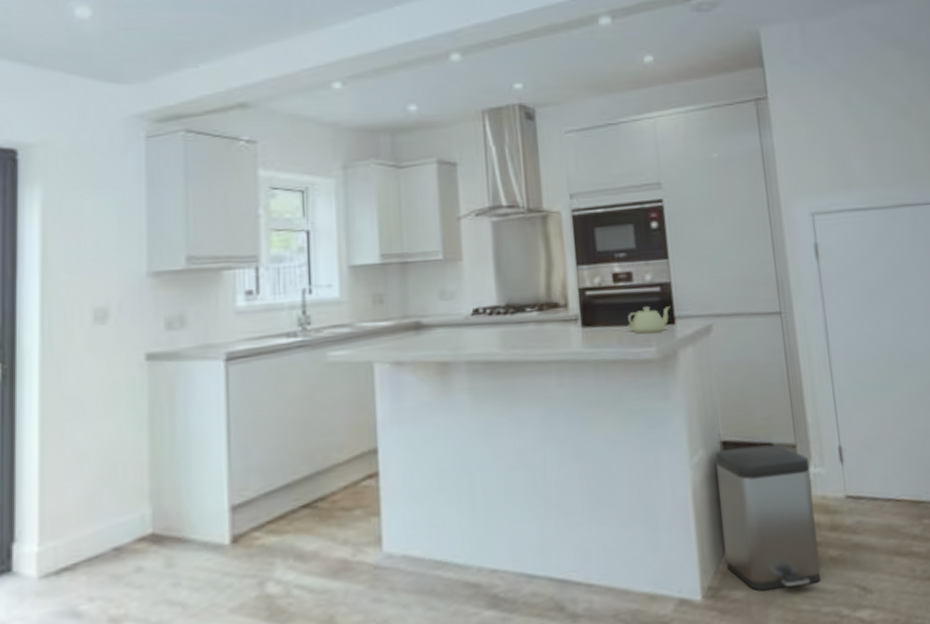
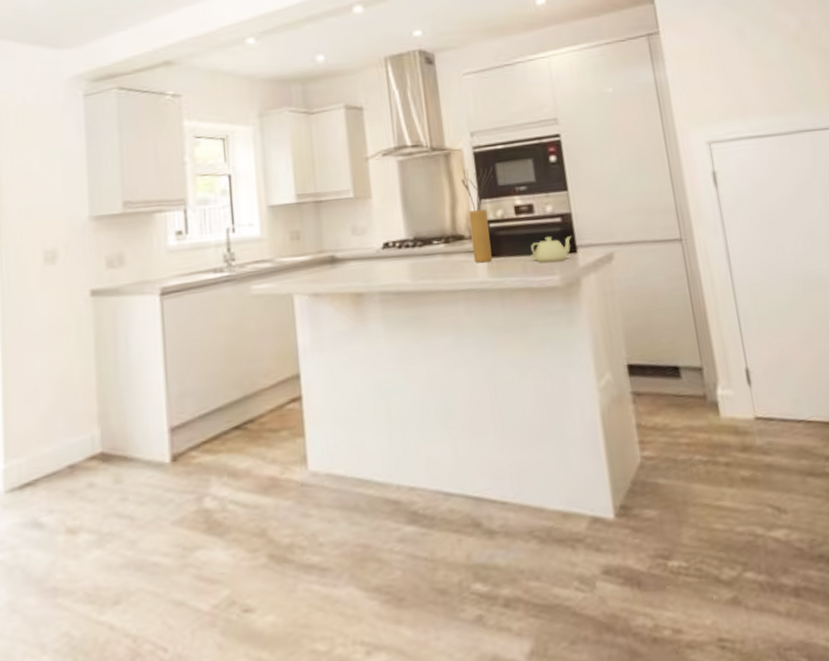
vase: none [558,230,592,333] -> present [461,165,493,264]
pedal bin: present [715,444,821,592] -> none [622,367,733,511]

